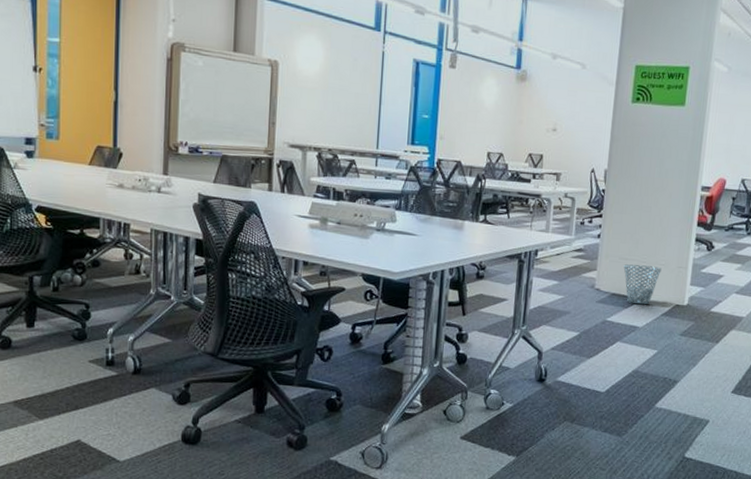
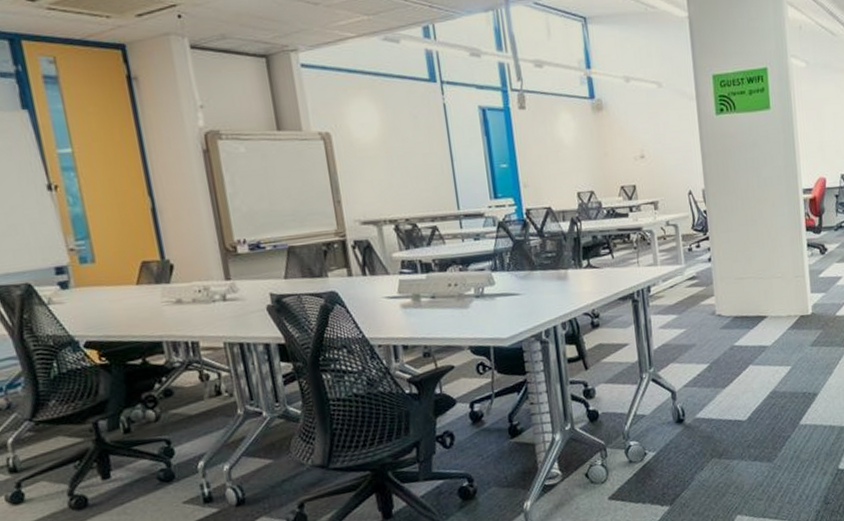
waste basket: present [623,264,662,305] -> none [740,280,780,323]

